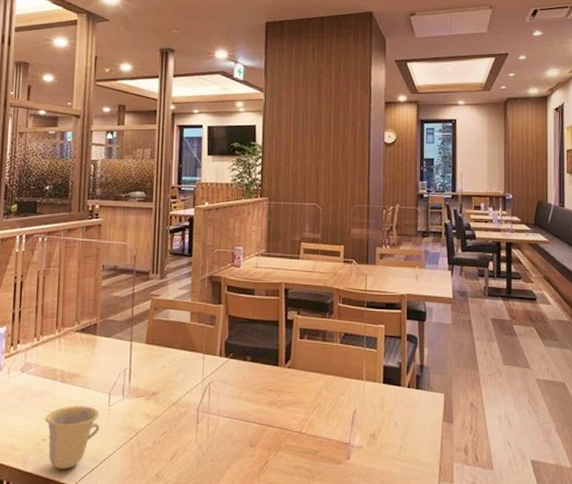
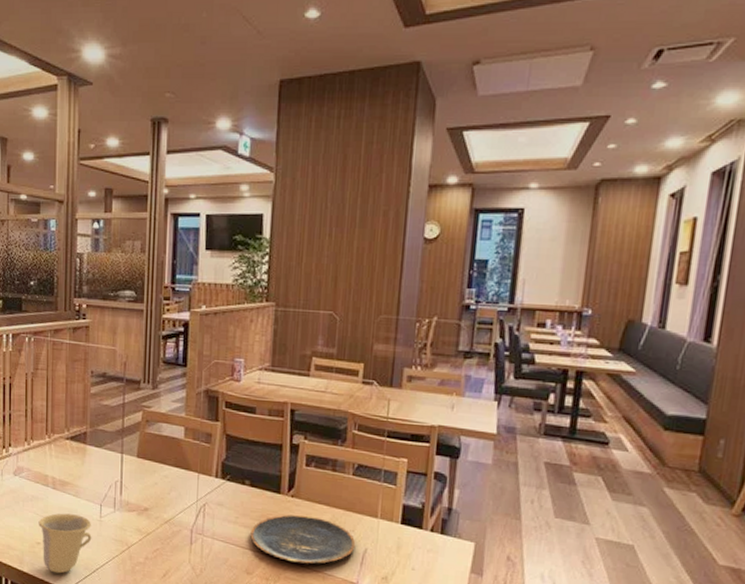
plate: none [253,384,346,430] -> present [250,514,356,565]

